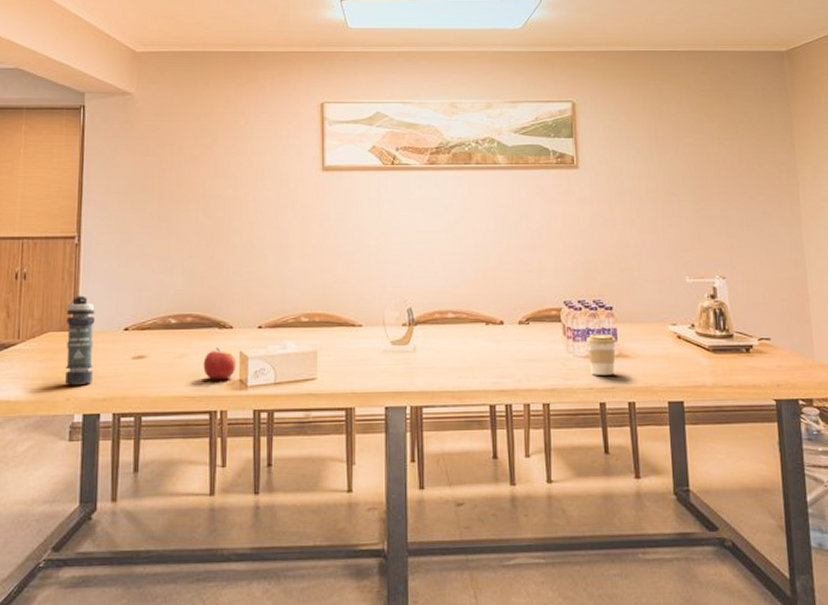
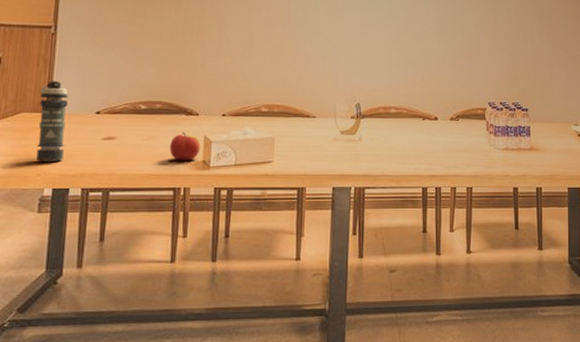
coffee cup: present [586,333,616,375] -> none [505,130,529,165]

